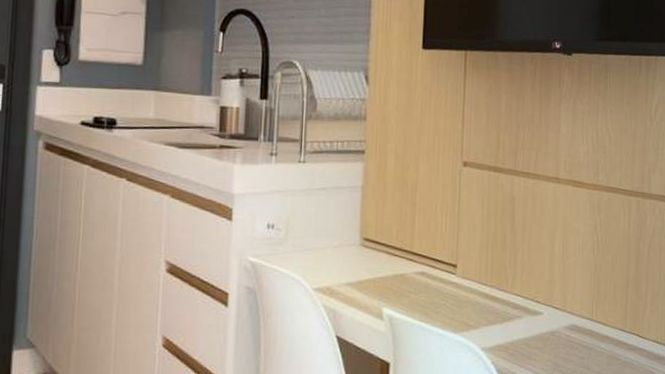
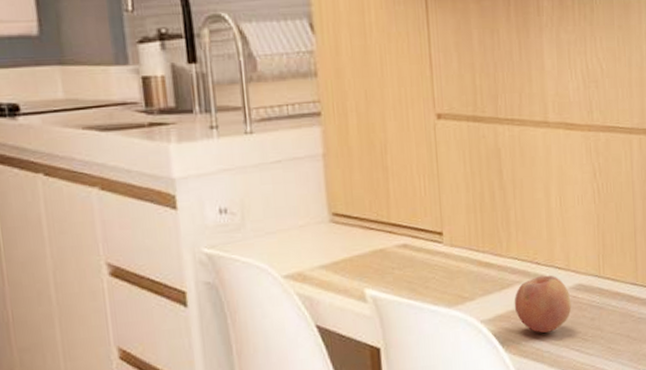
fruit: none [513,313,564,365] -> present [514,275,572,333]

